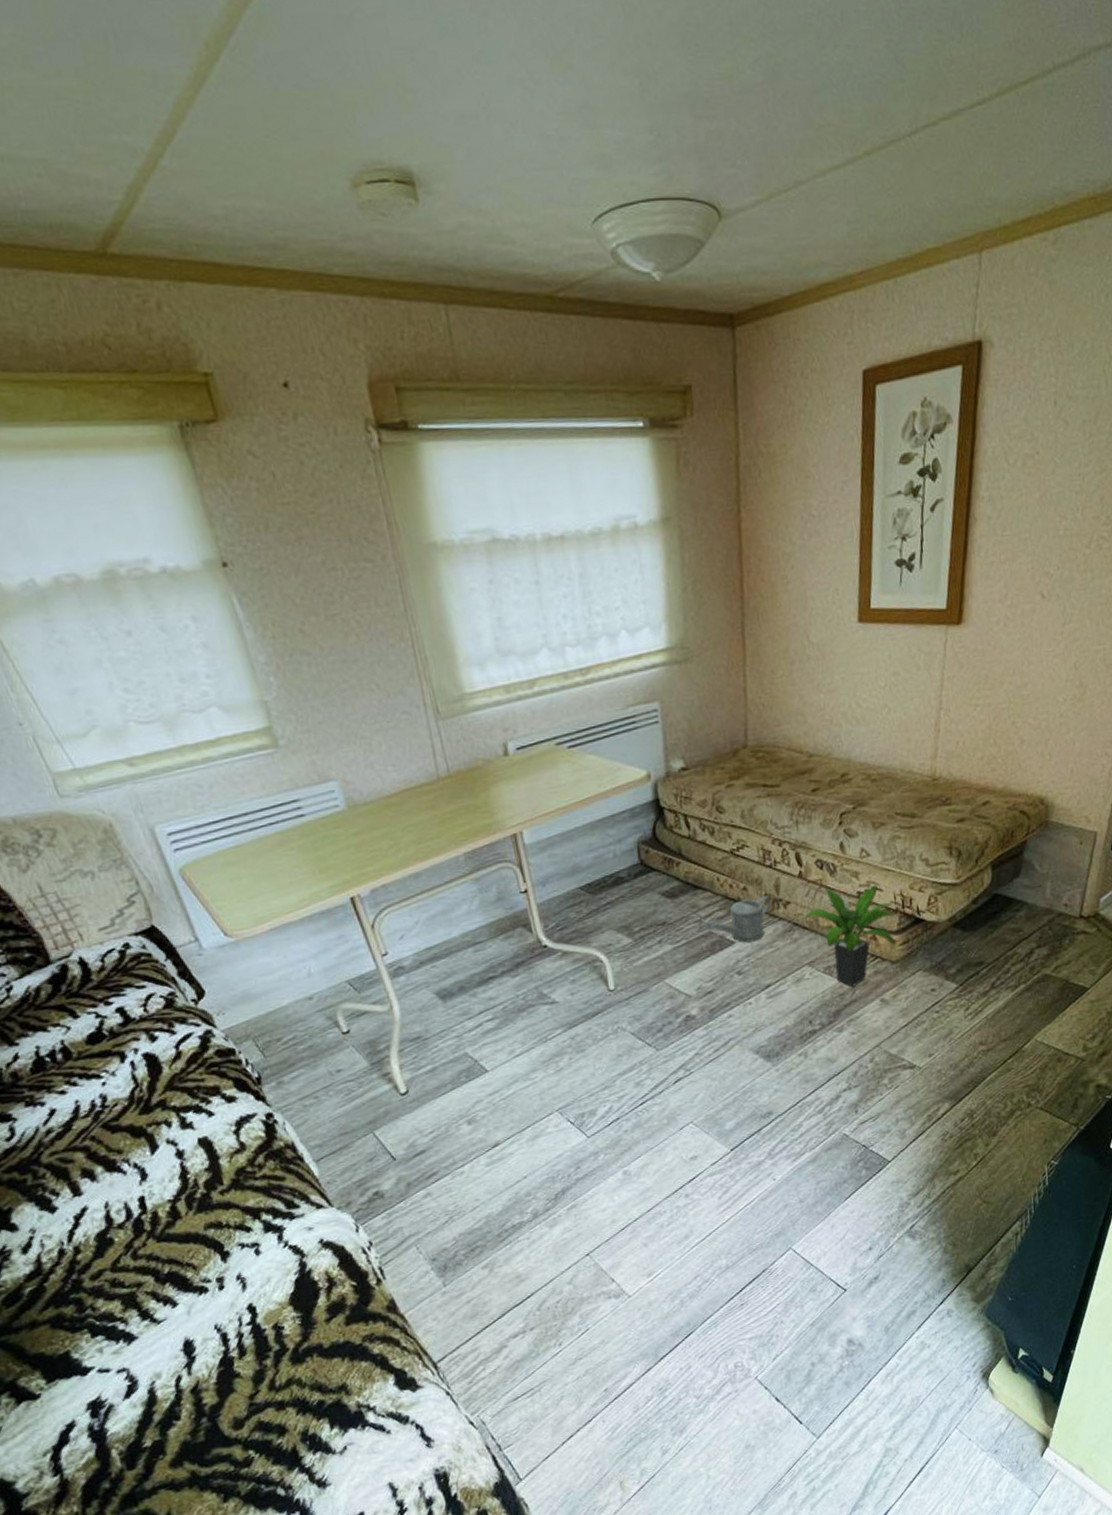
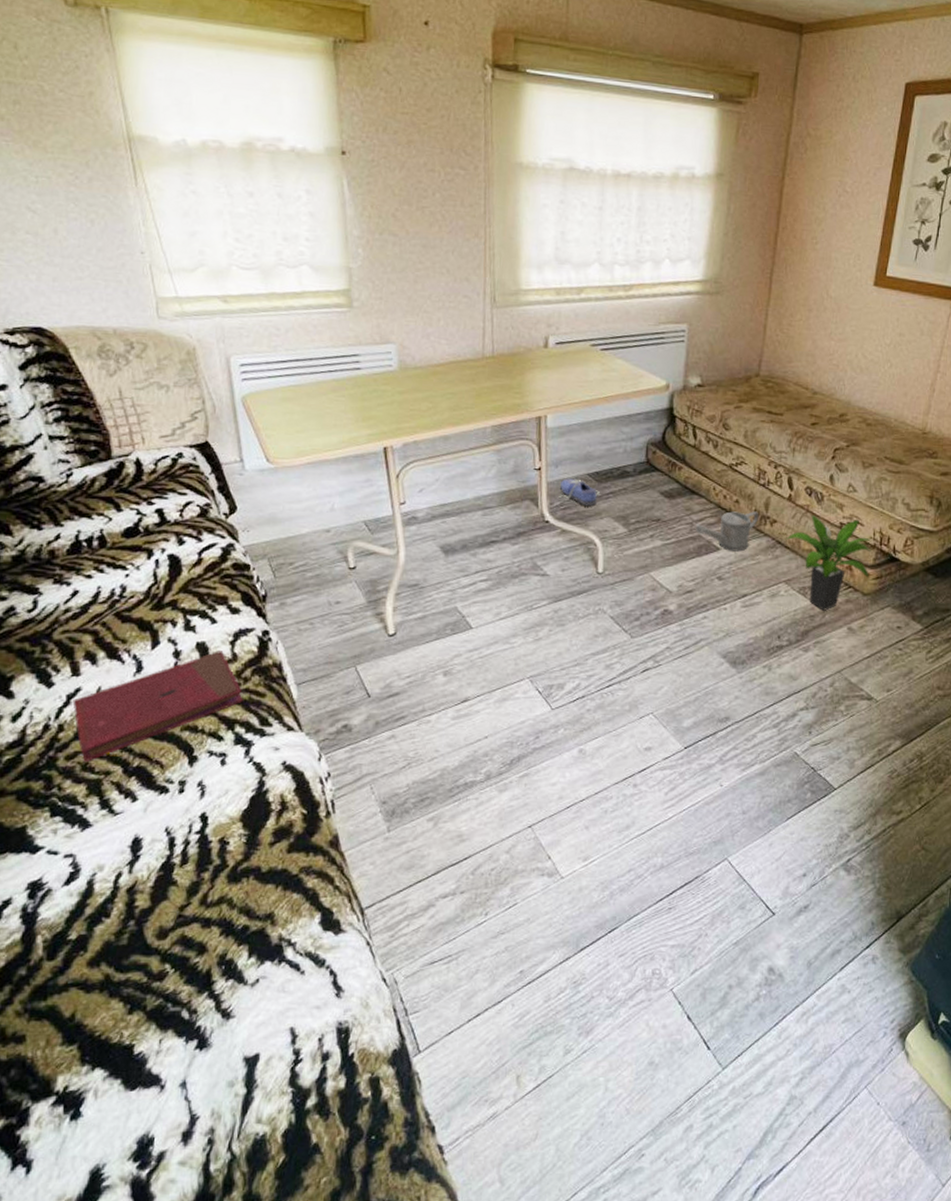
book: none [82,1142,263,1279] -> present [72,651,243,763]
shoe: none [551,895,596,922] -> present [559,478,600,506]

